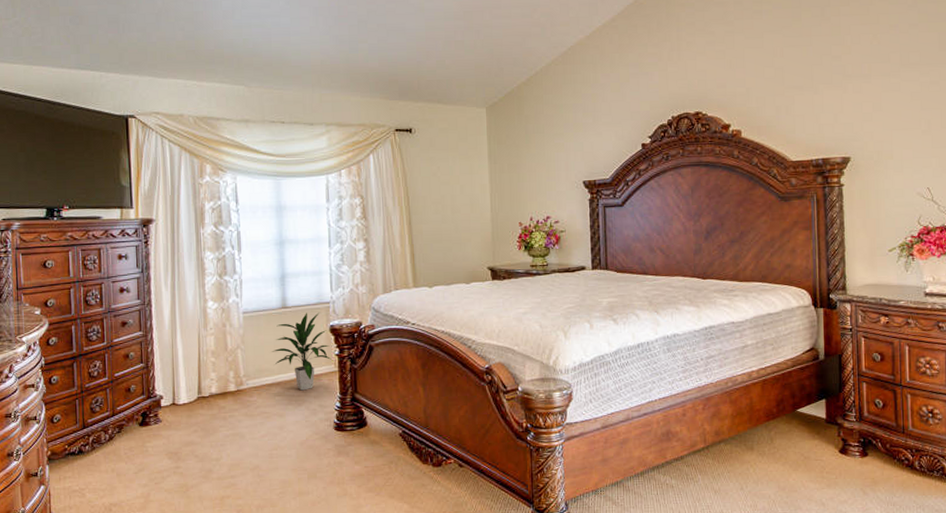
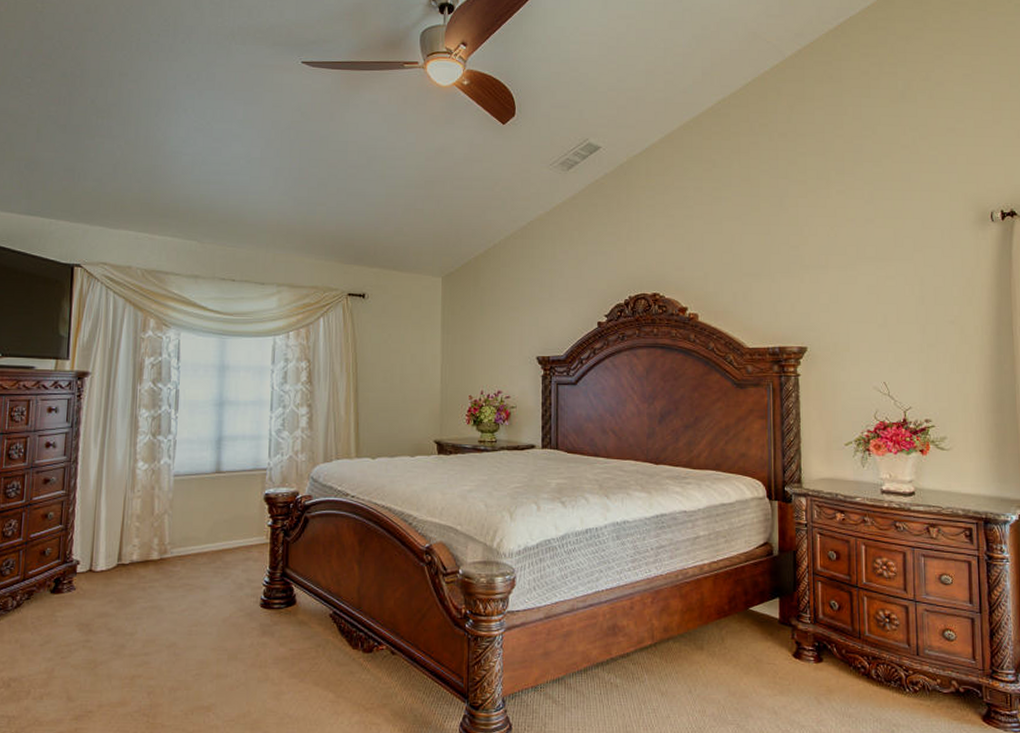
indoor plant: present [271,312,332,391] -> none [201,479,264,563]

